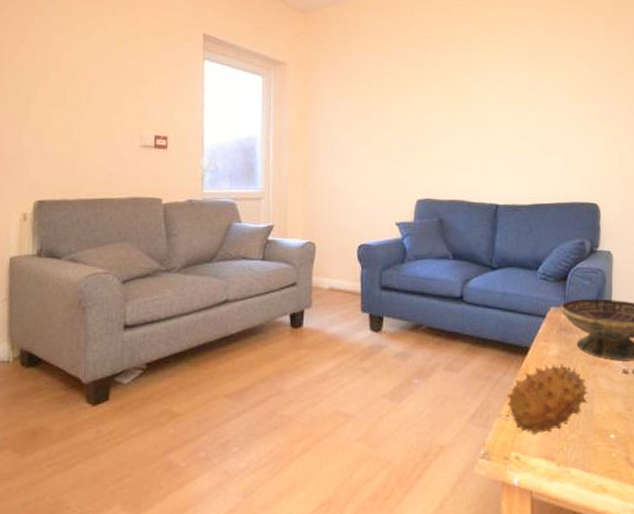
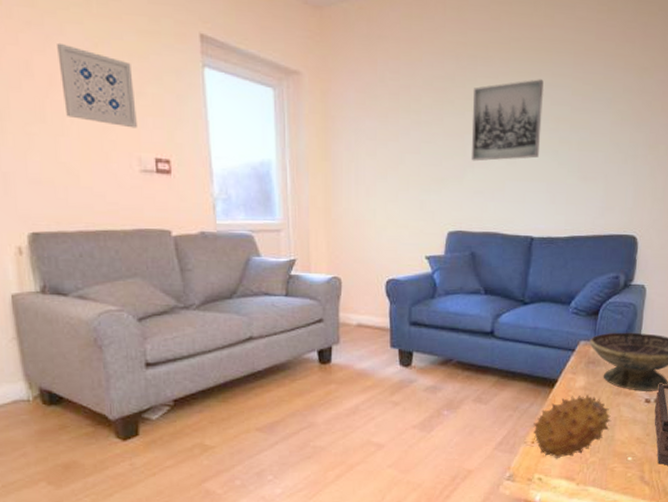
wall art: none [82,42,144,110] -> present [57,42,137,128]
wall art: none [437,66,501,136] -> present [471,79,544,162]

